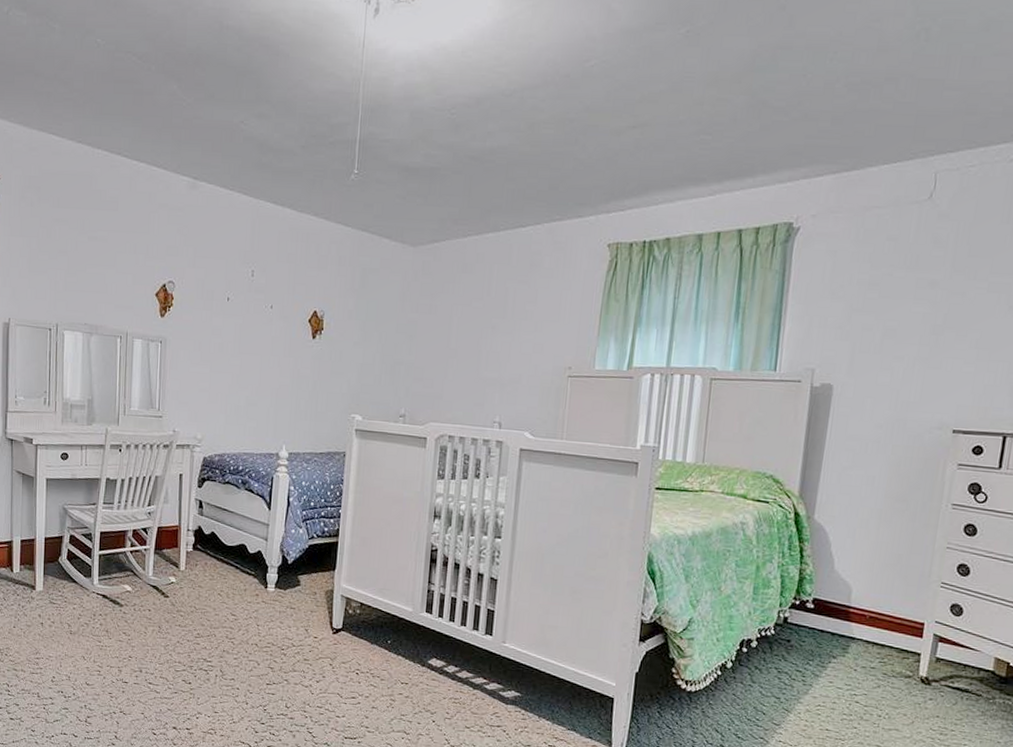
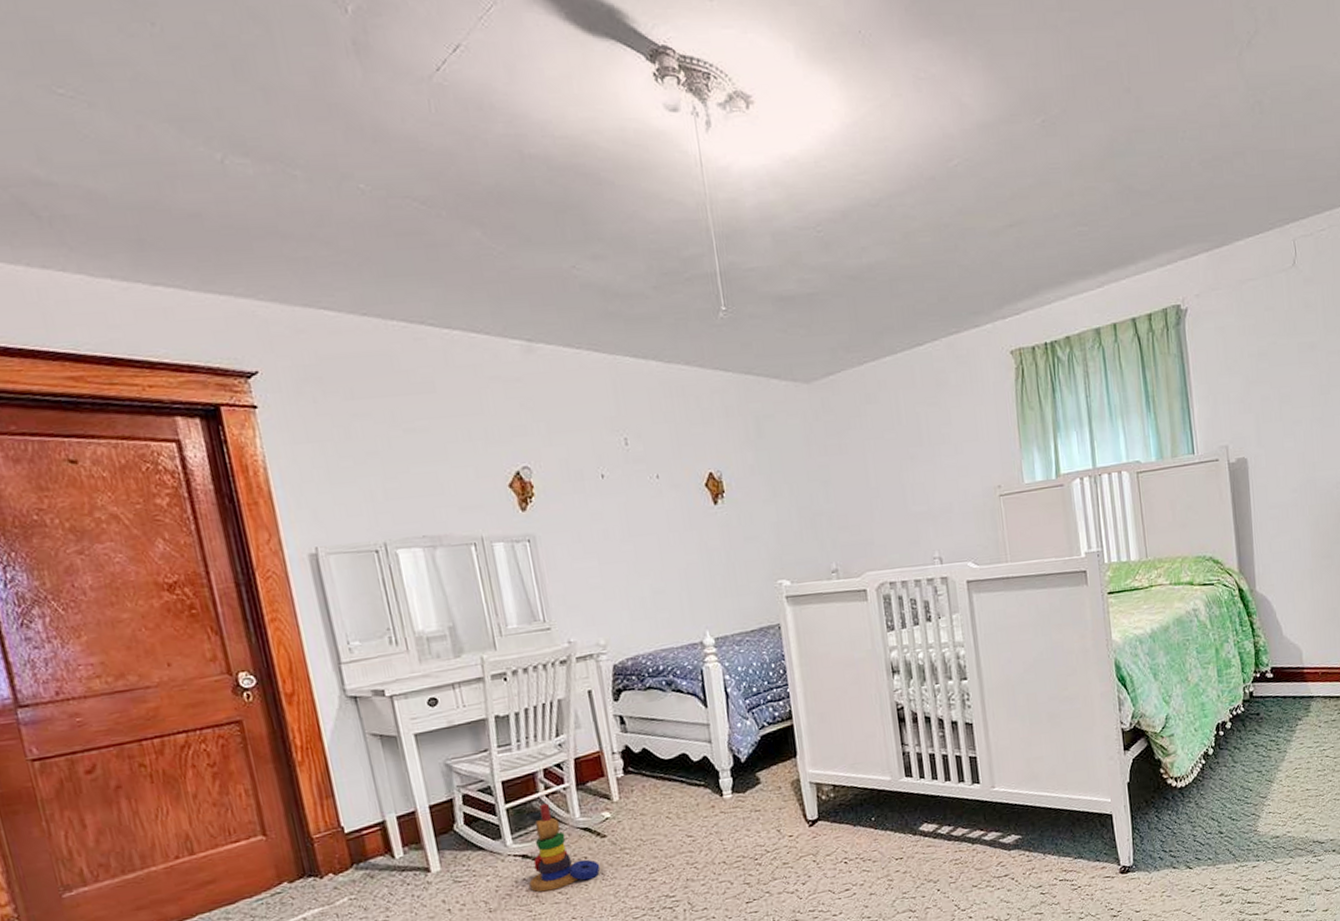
stacking toy: none [103,558,159,630] -> present [529,803,601,893]

